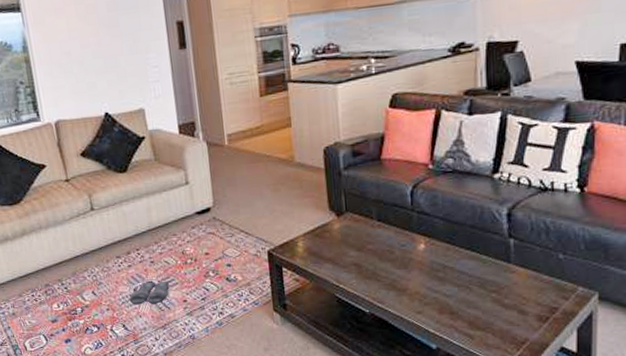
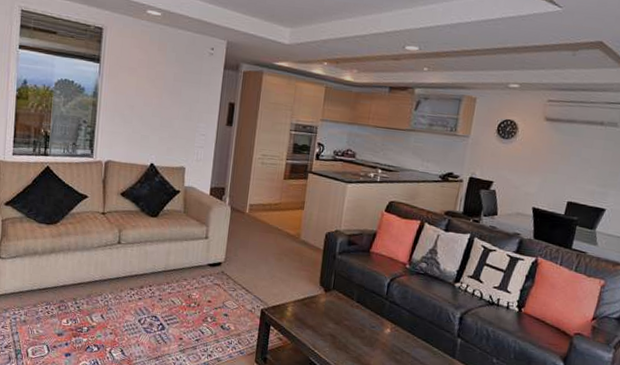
slippers: present [130,281,170,305] -> none [133,316,171,337]

